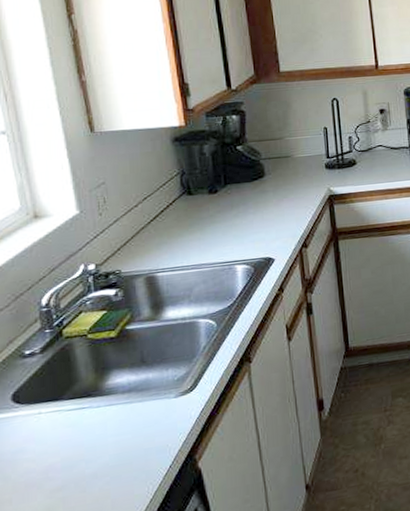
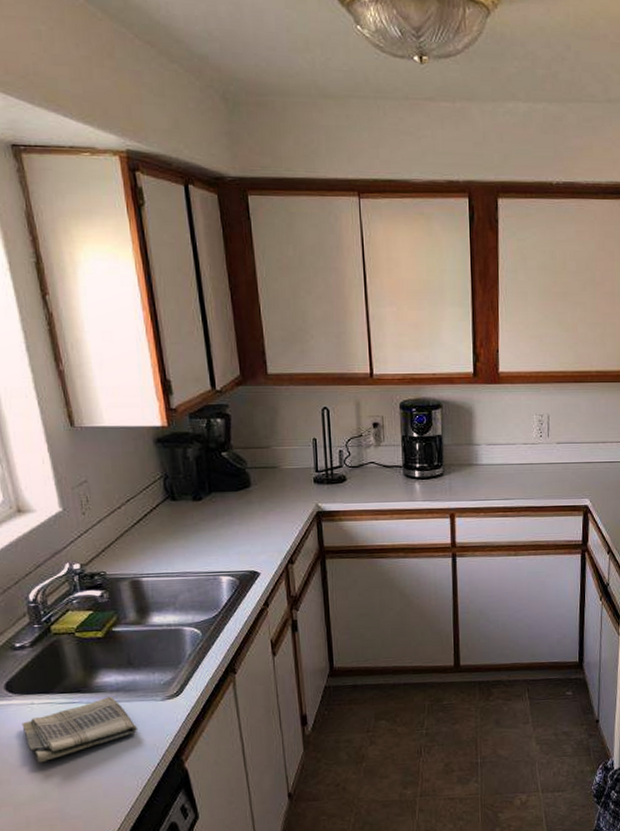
dish towel: none [27,397,149,477] -> present [21,696,137,763]

